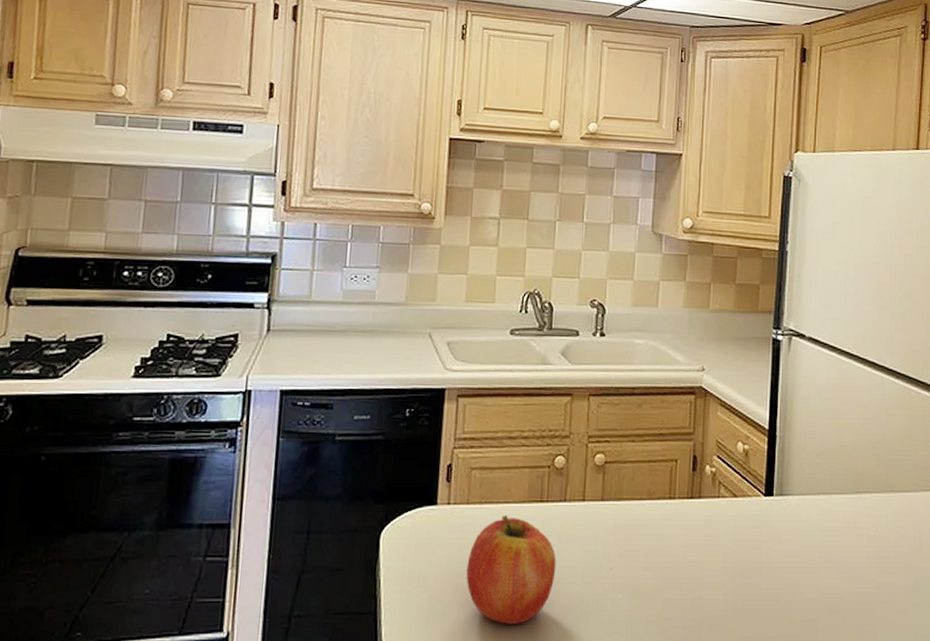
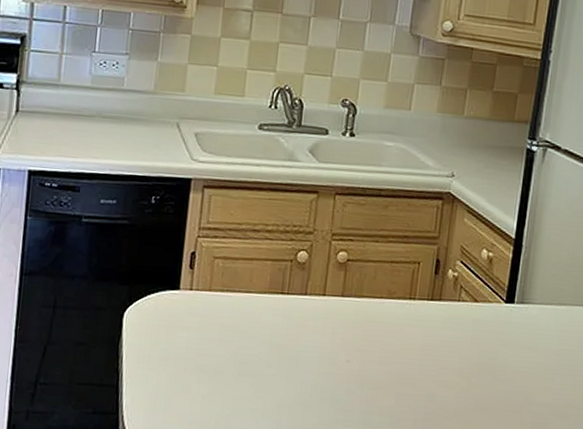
fruit: present [466,515,556,624] -> none [205,304,294,406]

